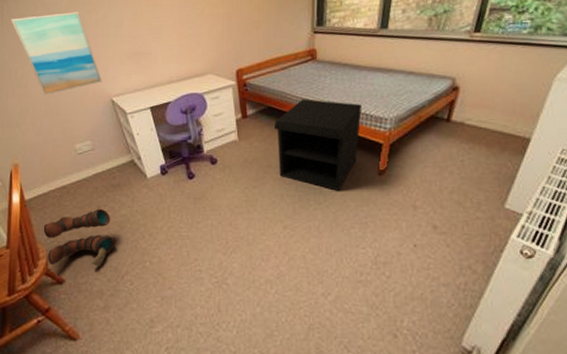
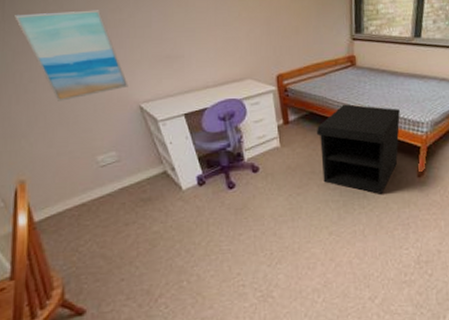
boots: present [43,208,114,268] -> none [58,226,145,294]

